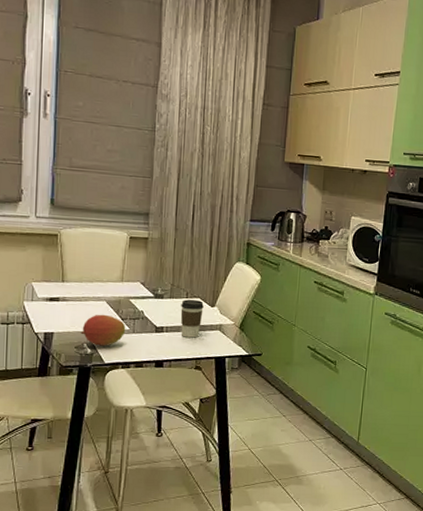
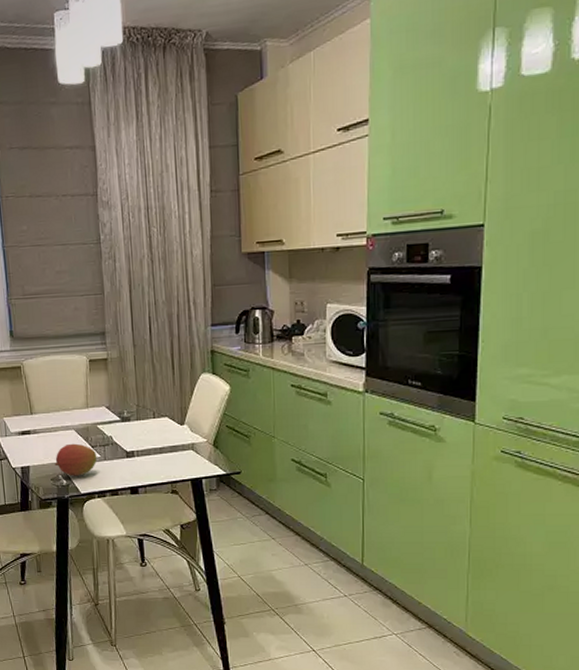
coffee cup: present [180,299,204,338] -> none [149,419,173,460]

